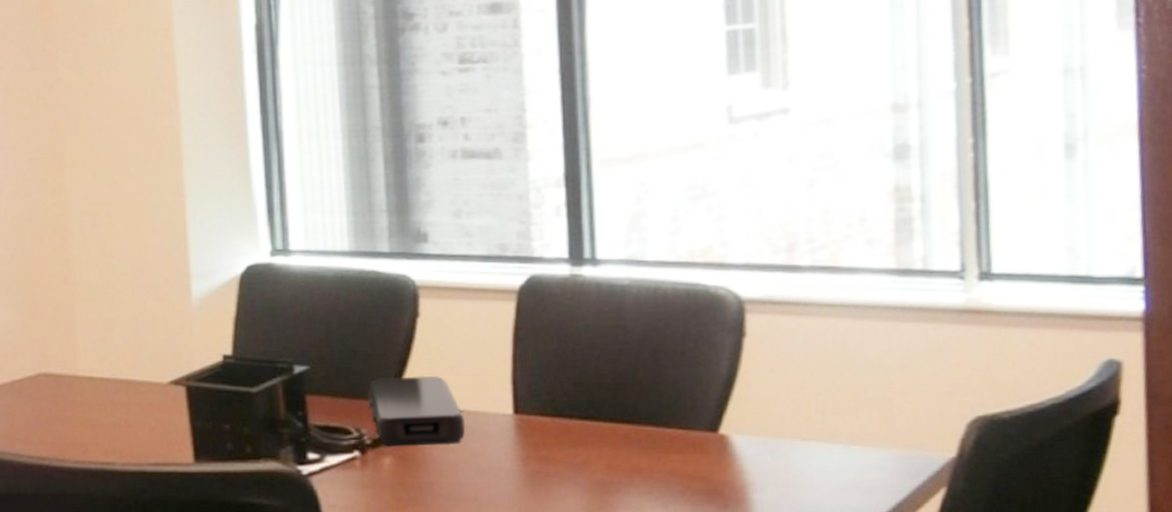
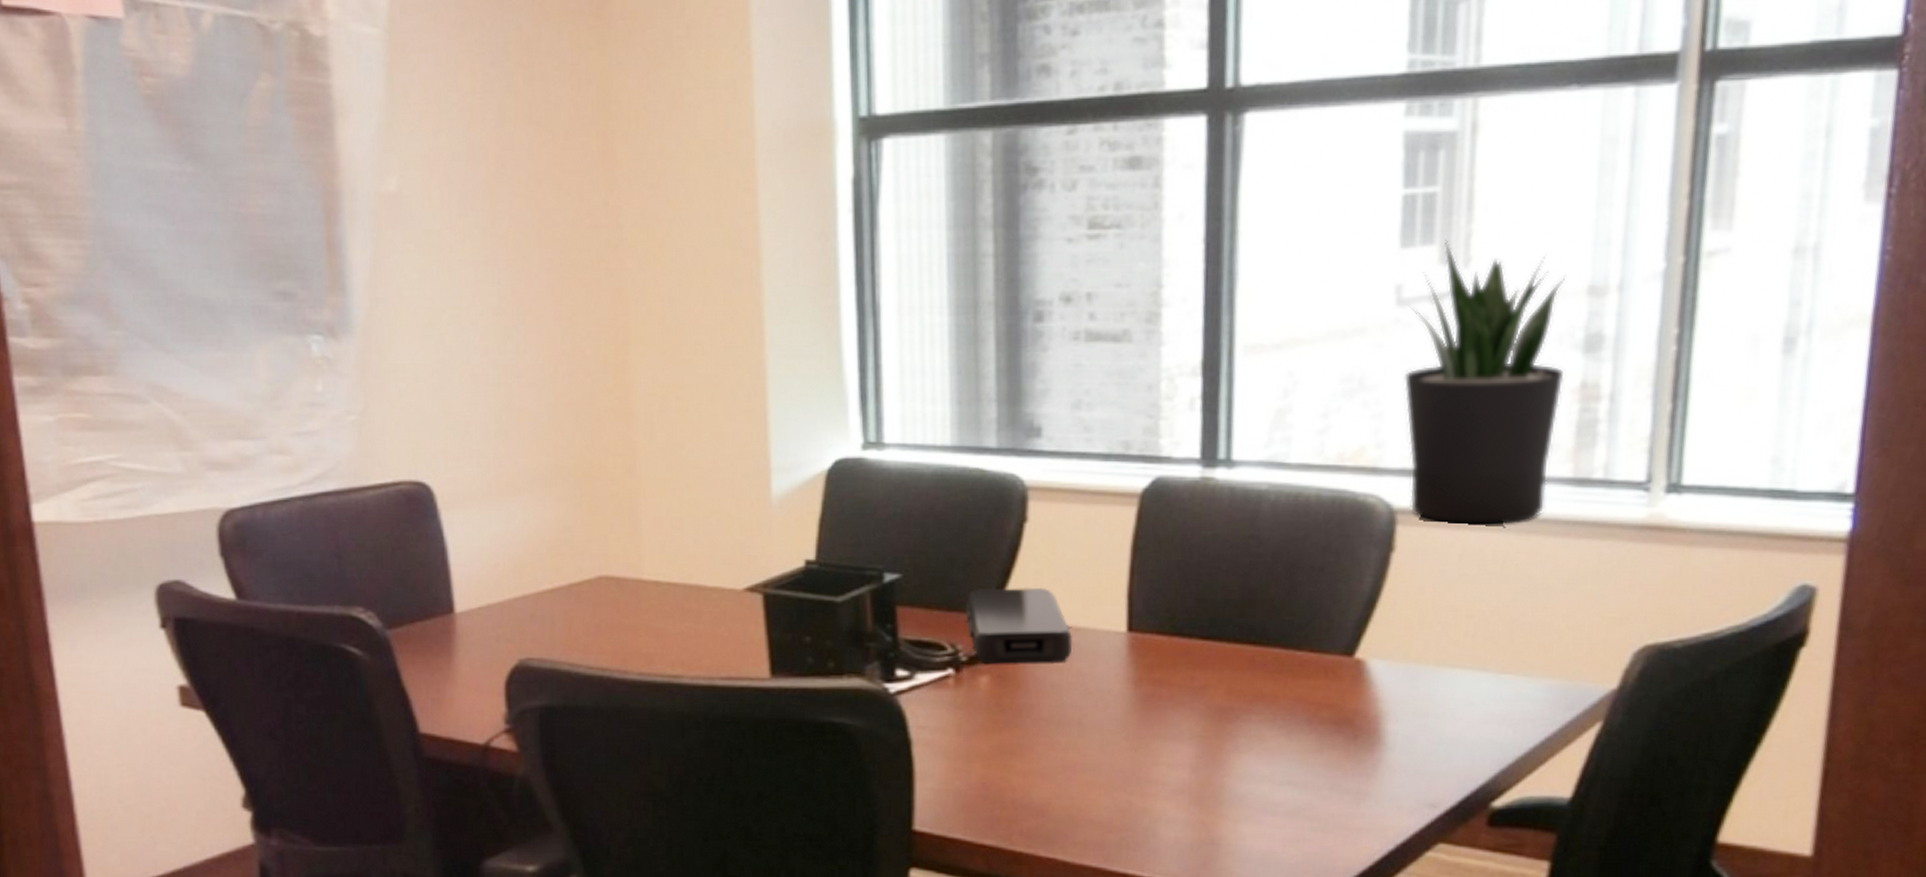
planter: none [739,67,880,312] -> present [1403,240,1567,525]

